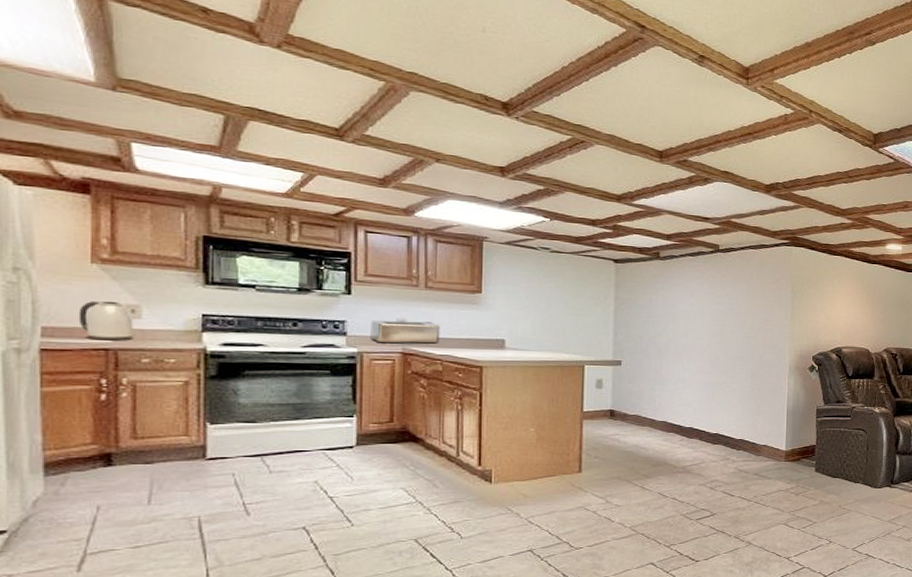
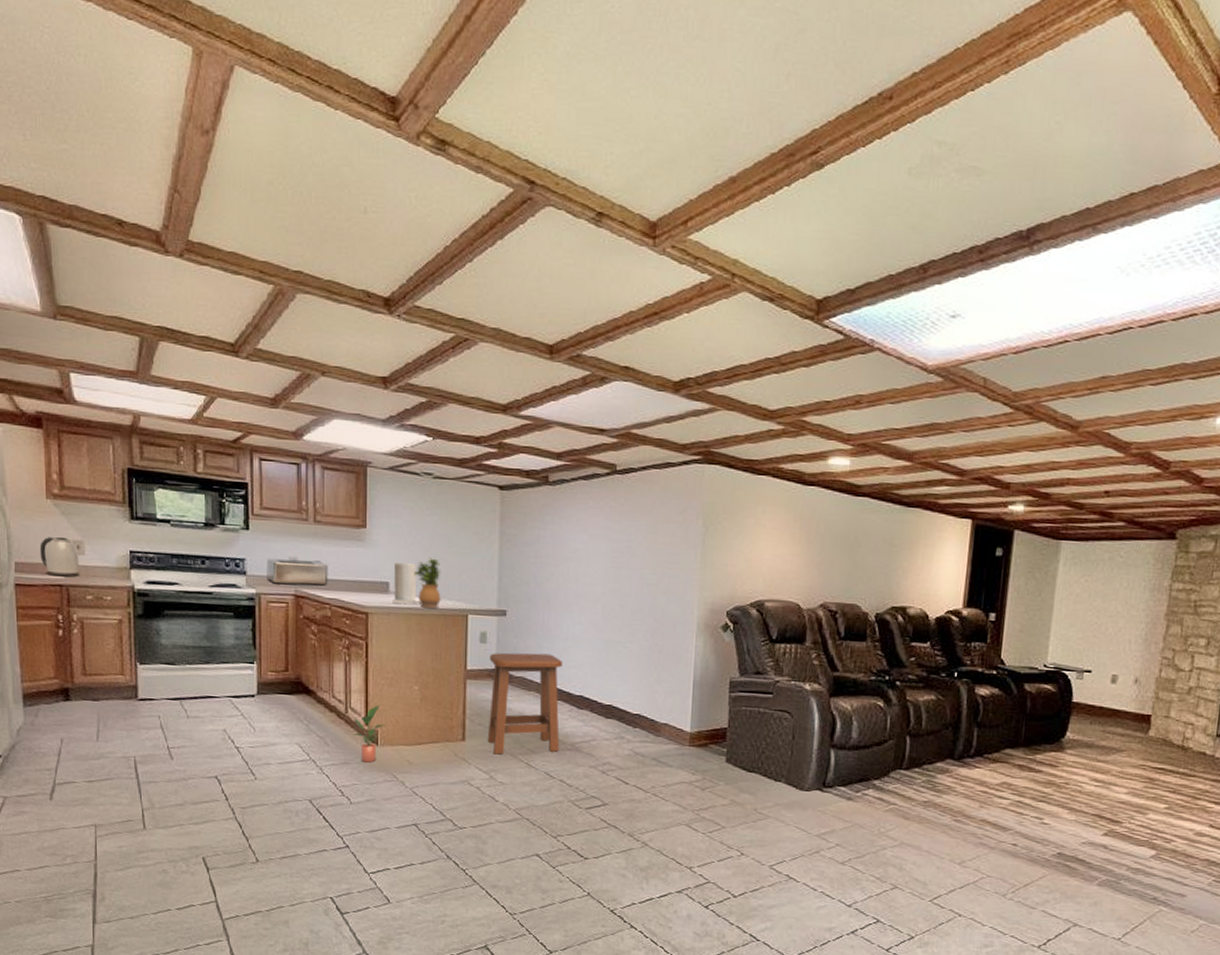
potted plant: none [464,447,500,499] -> present [352,704,385,763]
paper towel: none [507,323,538,359] -> present [391,563,421,605]
potted plant: none [530,318,558,361] -> present [413,558,442,608]
stool: none [603,395,673,482] -> present [487,652,562,755]

